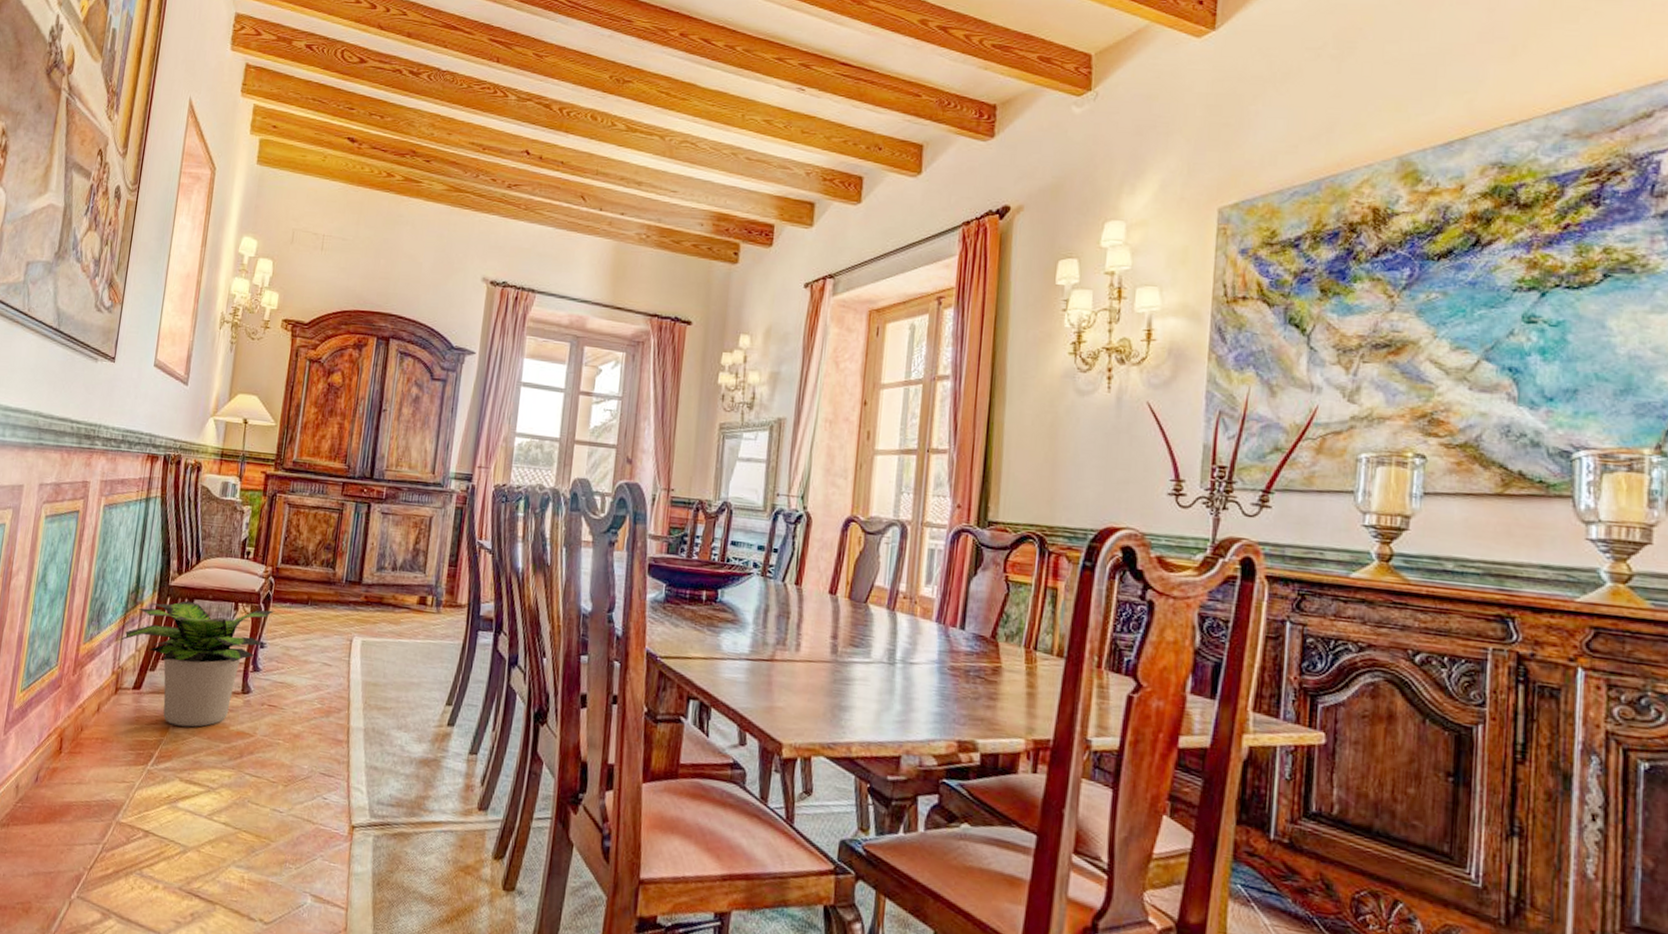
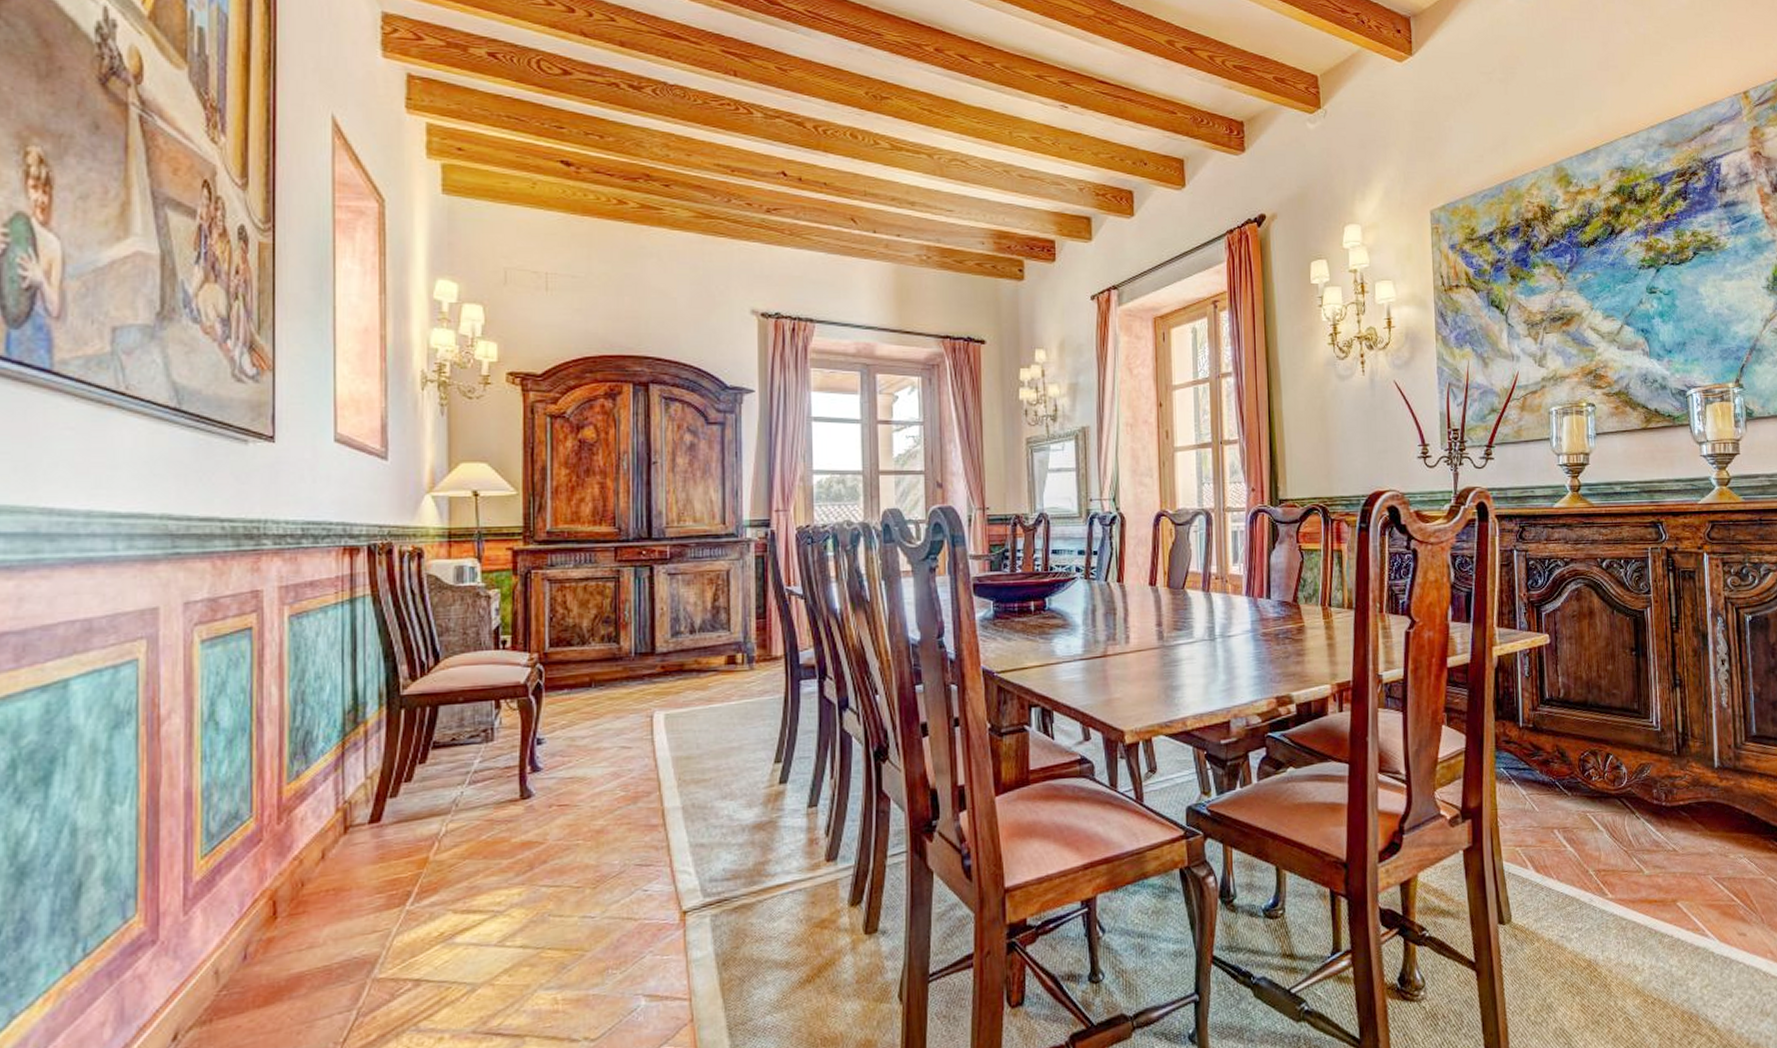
potted plant: present [116,601,275,727] -> none [335,701,550,853]

